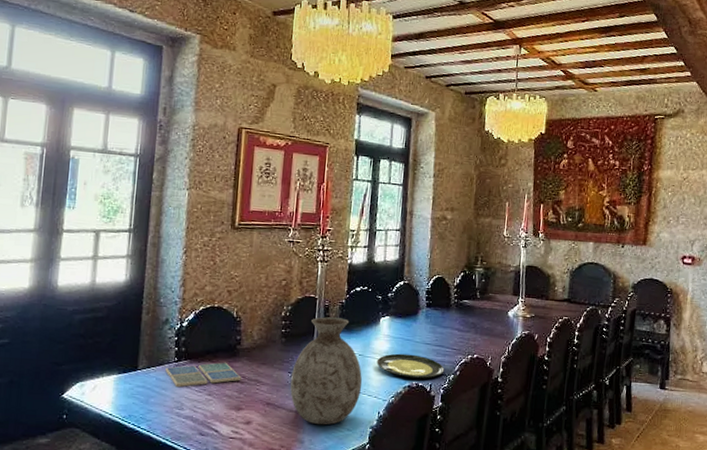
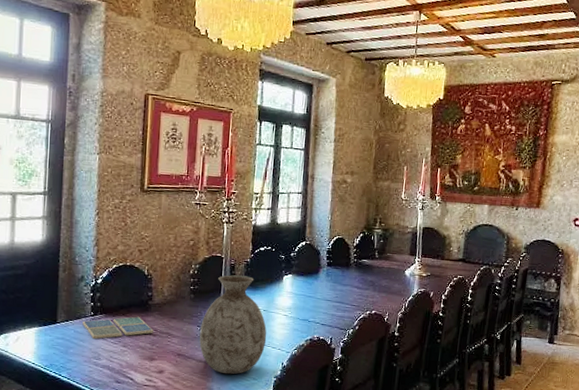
plate: present [376,353,445,379] -> none [280,309,344,333]

